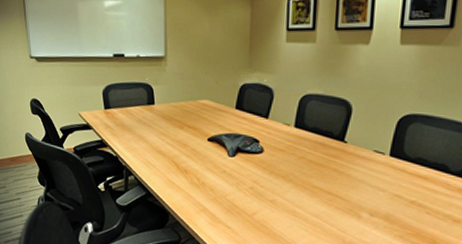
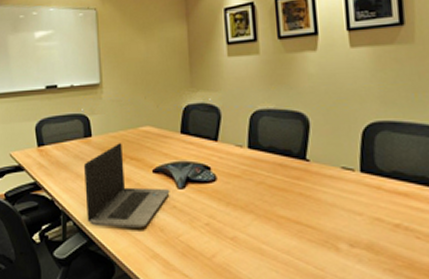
laptop computer: none [145,112,222,187] -> present [83,143,170,228]

